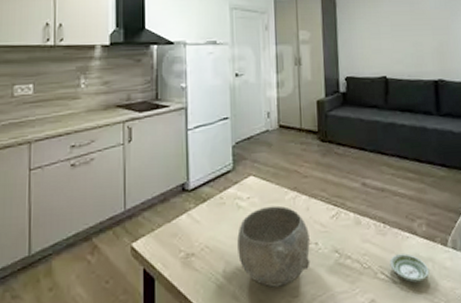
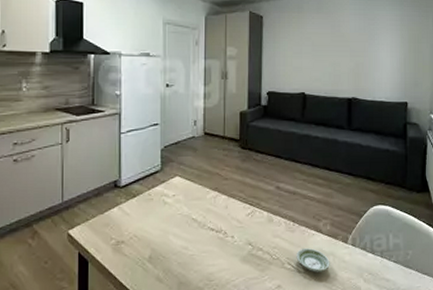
bowl: present [237,205,311,288] -> none [163,203,226,272]

